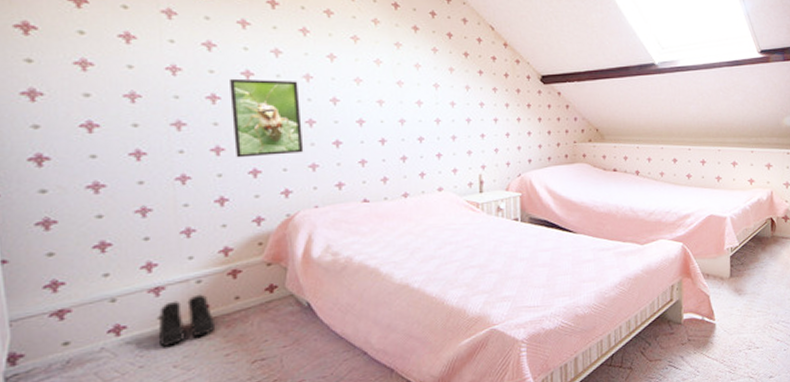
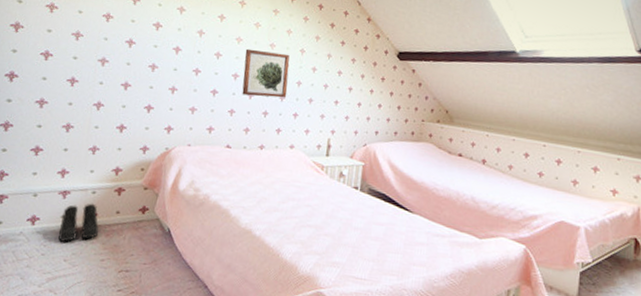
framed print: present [230,78,304,158] -> none [138,28,193,97]
wall art: none [368,89,426,142] -> present [242,48,290,98]

